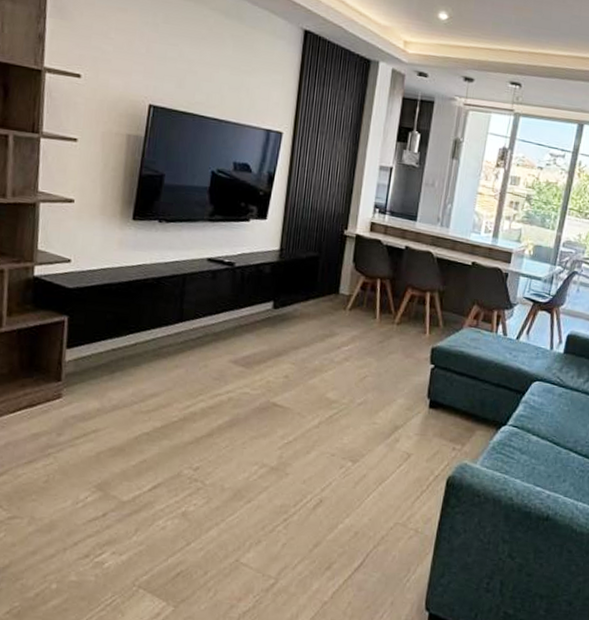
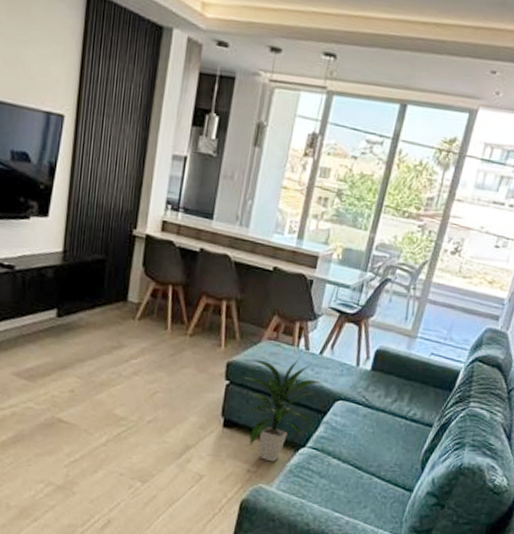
indoor plant: none [448,344,519,440] -> present [244,359,321,462]

